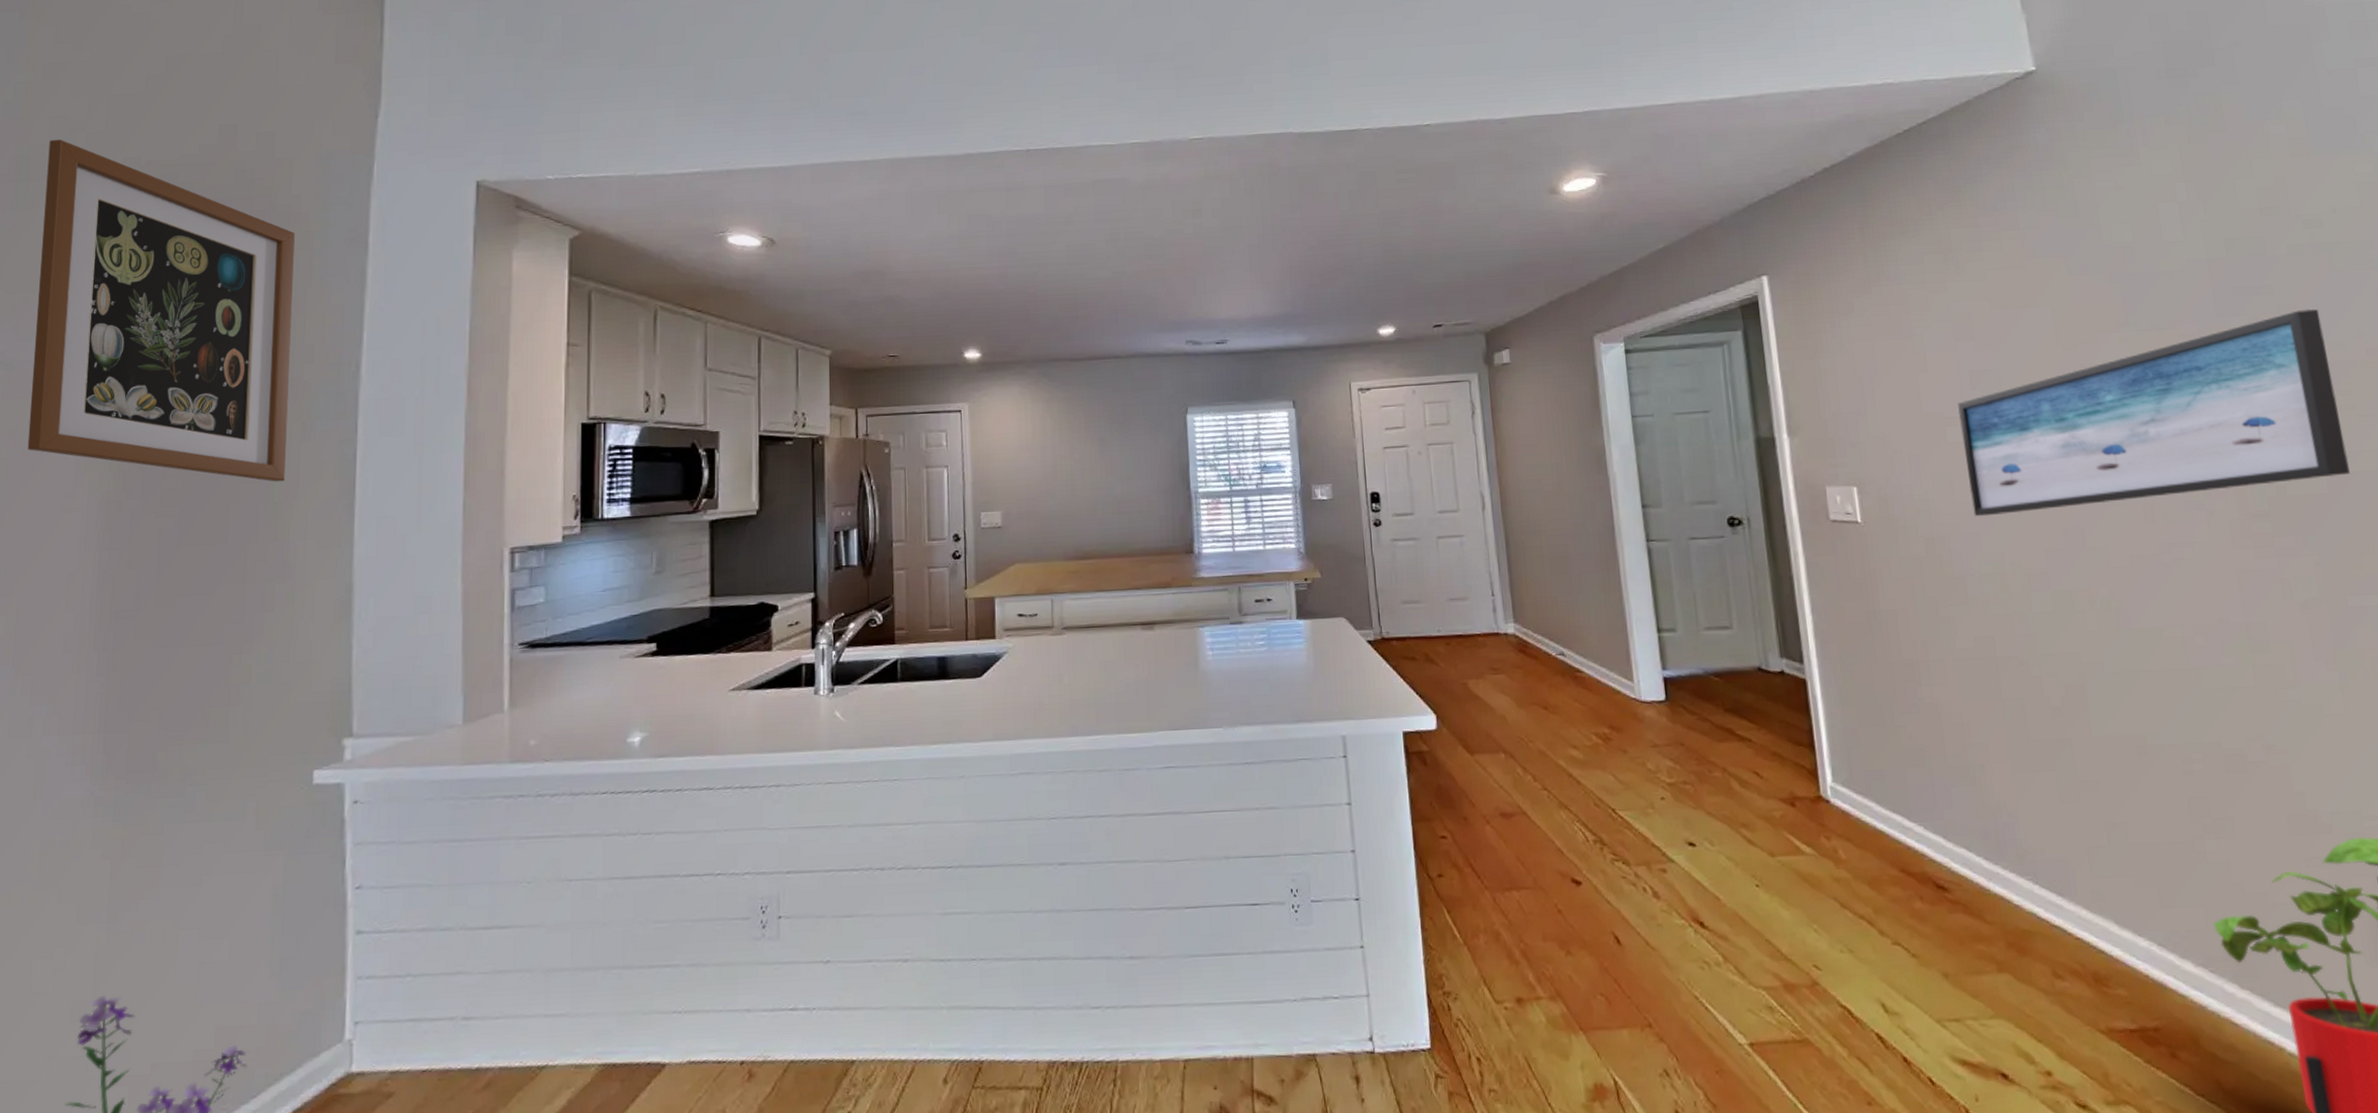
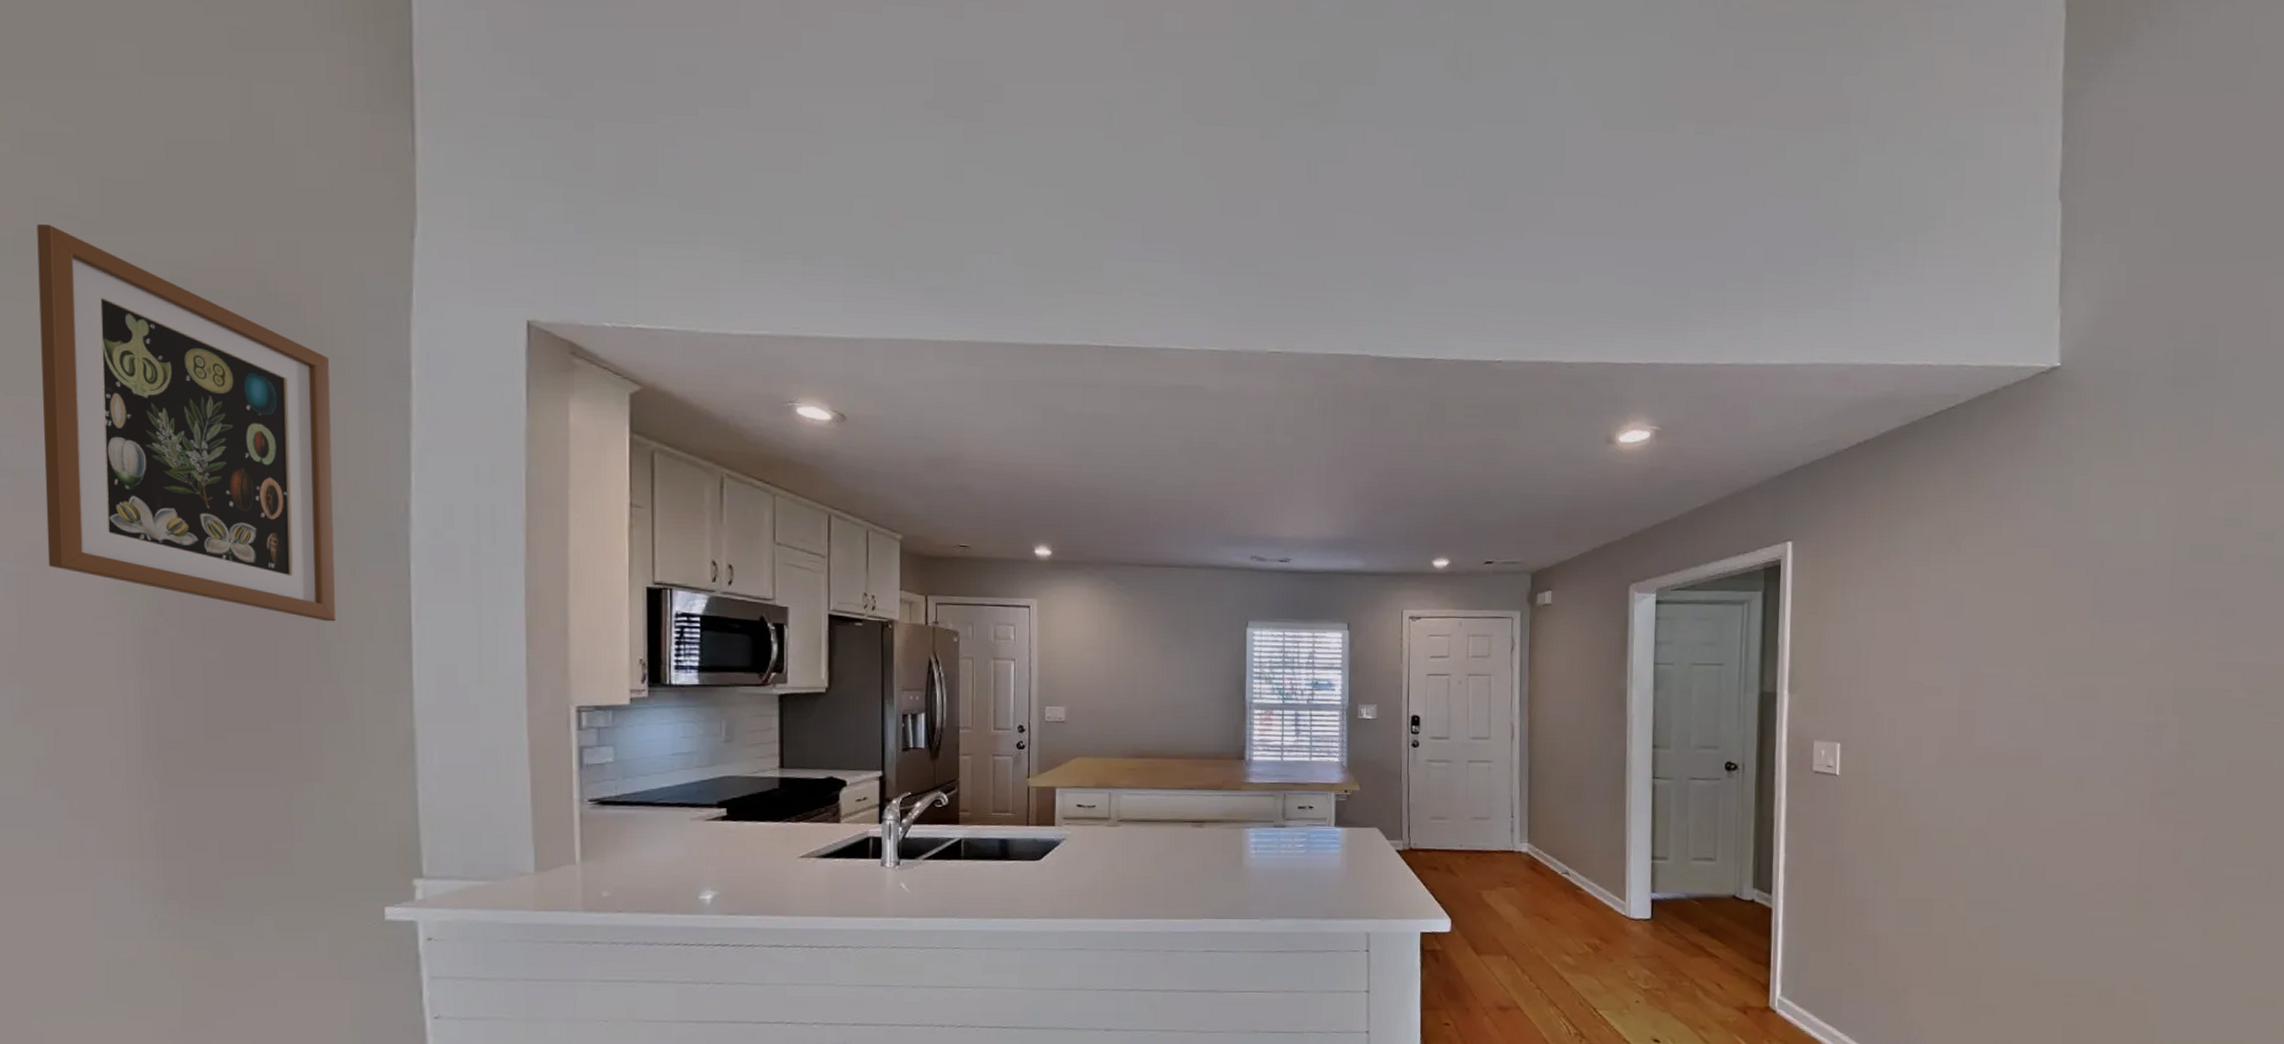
wall art: present [1958,308,2350,517] -> none [1935,614,2254,778]

